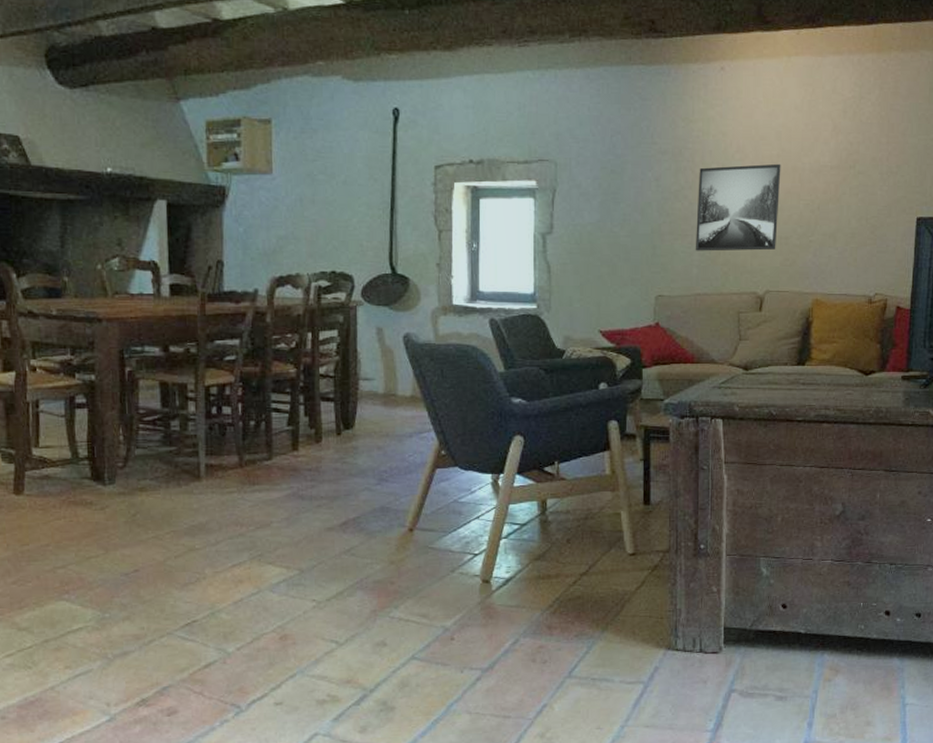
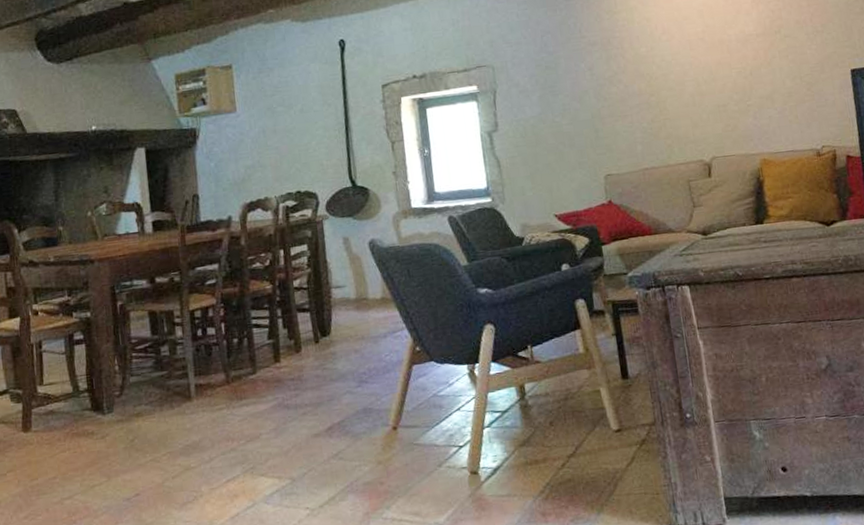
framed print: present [695,163,781,252] -> none [629,39,716,129]

